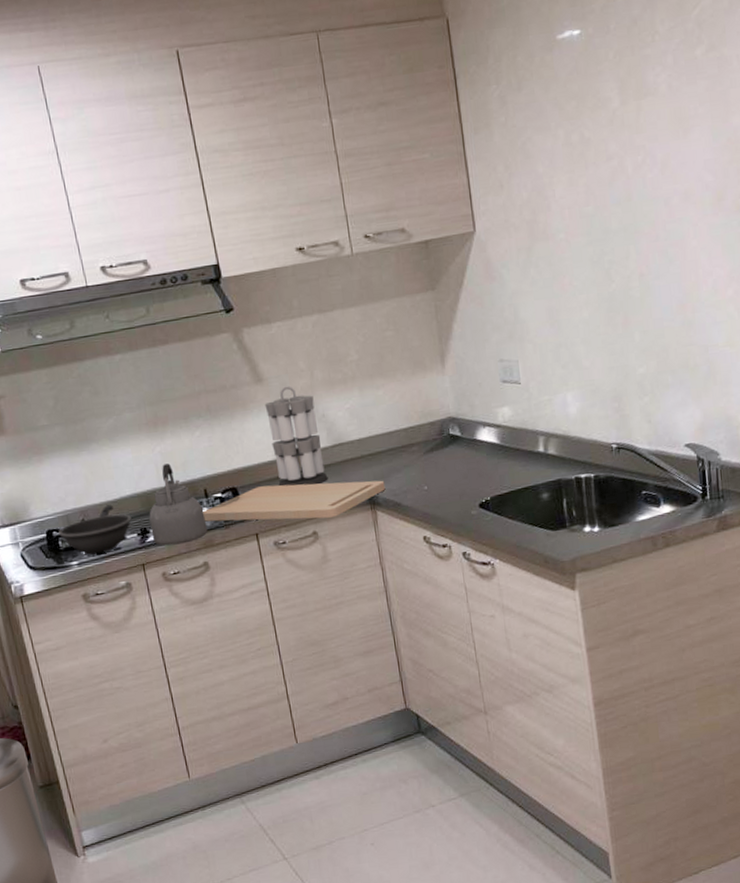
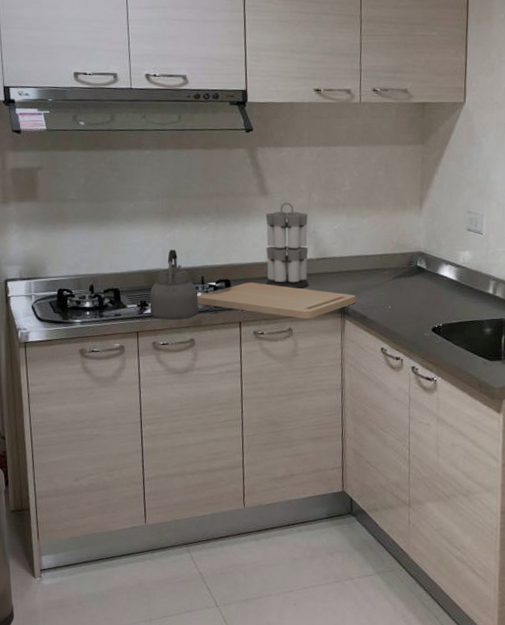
frying pan: present [58,504,132,555] -> none [69,276,134,317]

